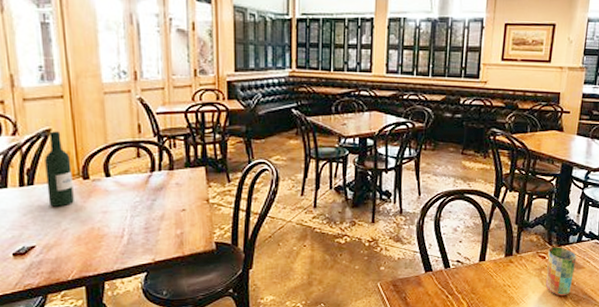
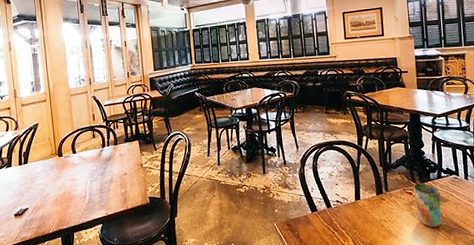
wine bottle: present [45,131,74,207] -> none [34,124,53,178]

